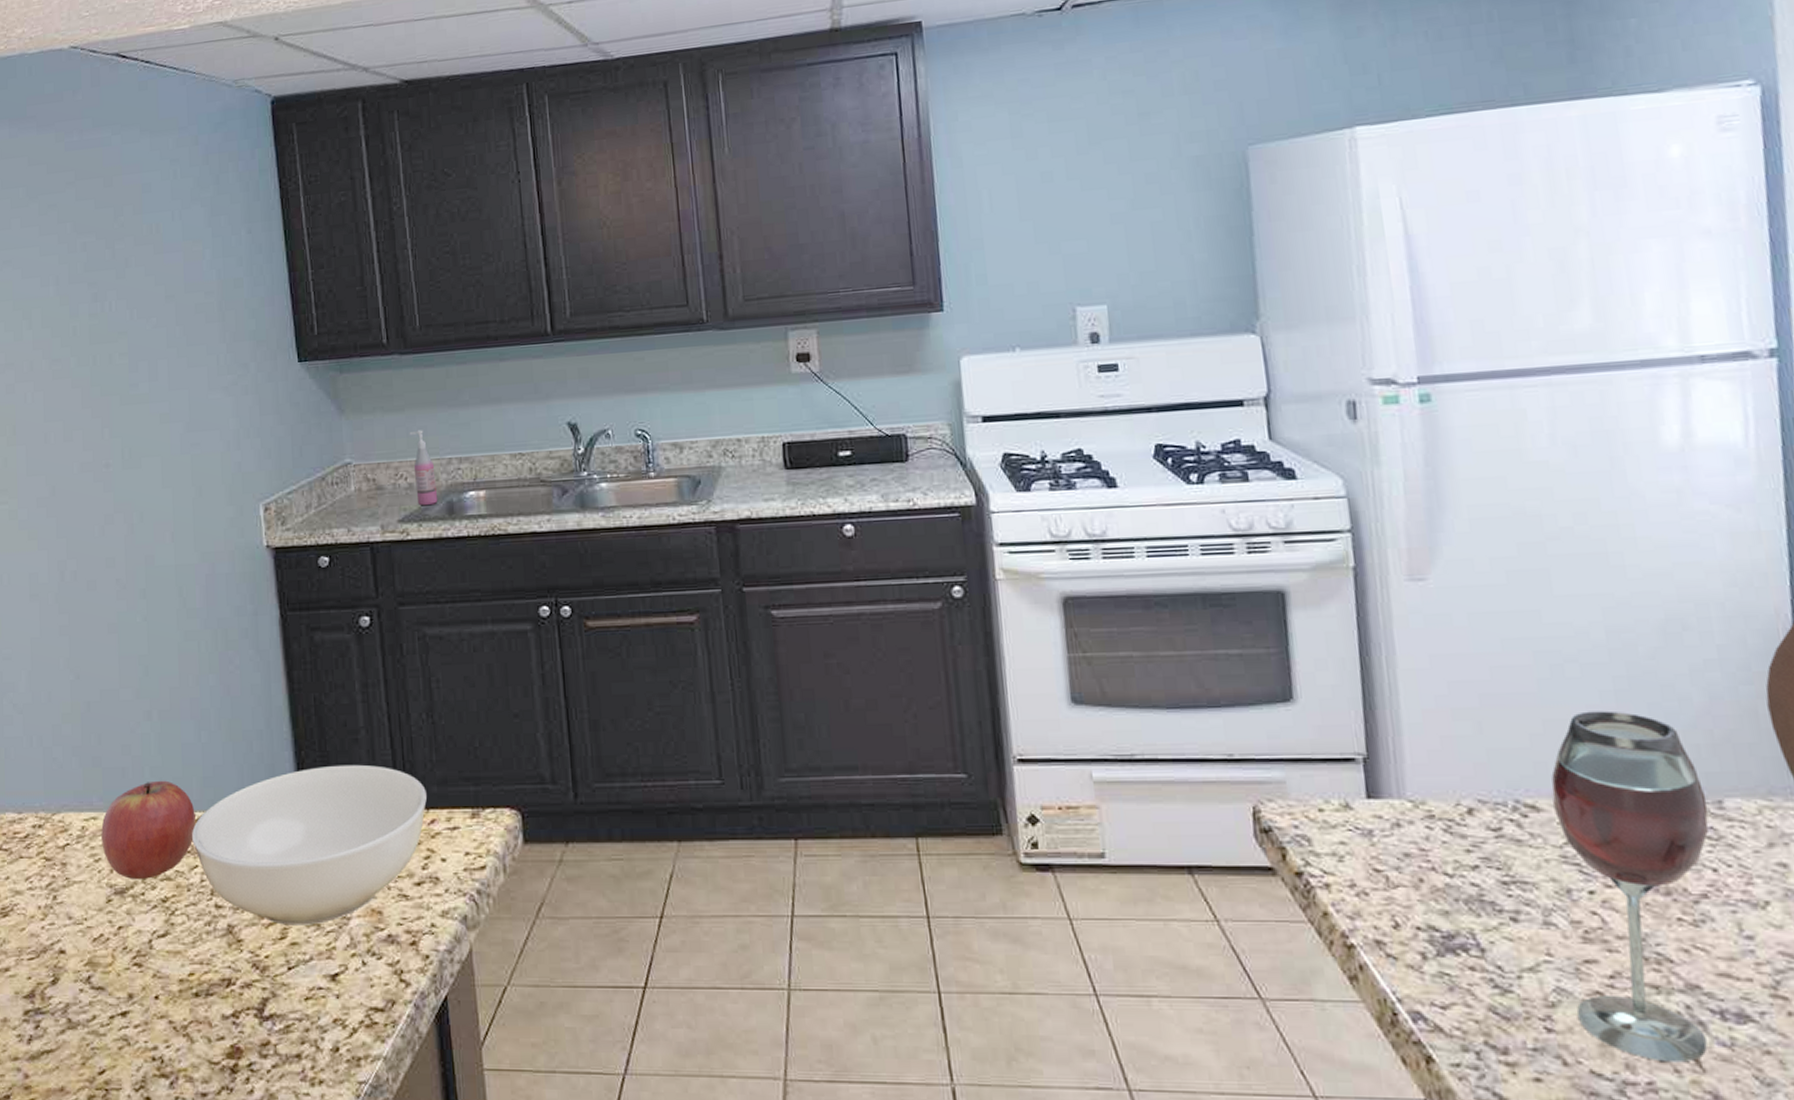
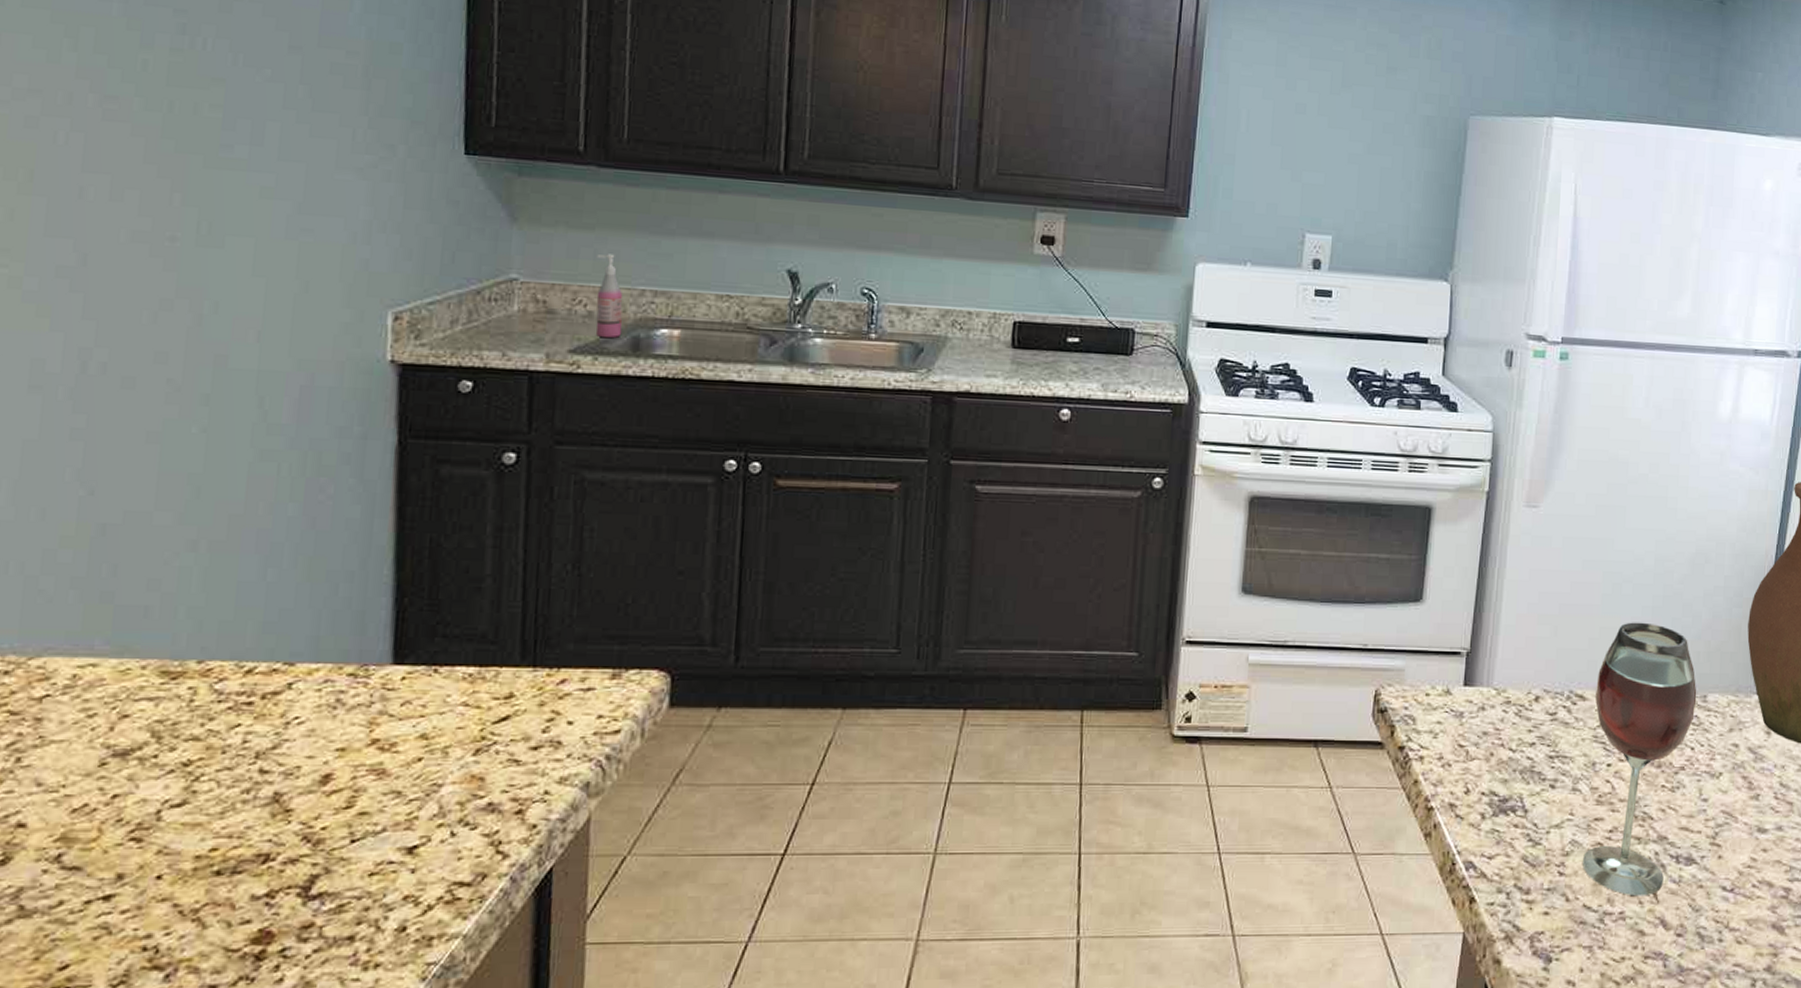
apple: present [101,780,196,879] -> none [100,623,246,739]
bowl: present [191,764,428,925] -> none [235,615,561,793]

